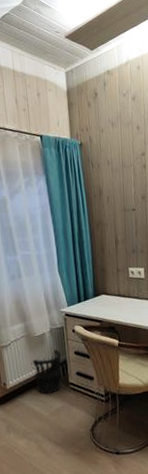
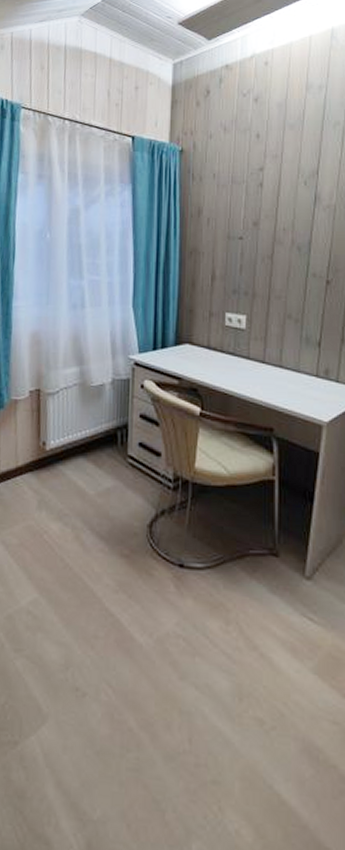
wastebasket: present [31,349,62,394] -> none [81,407,123,466]

